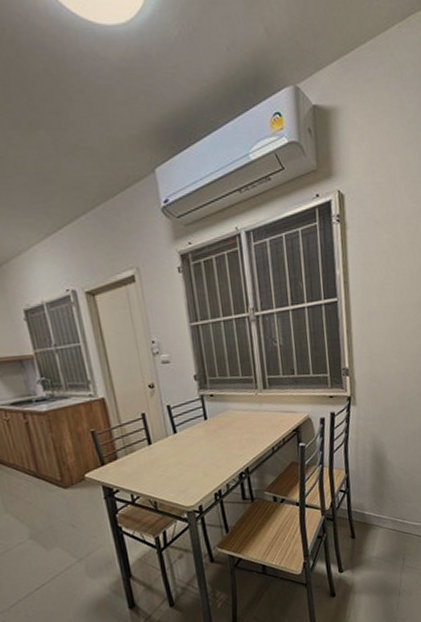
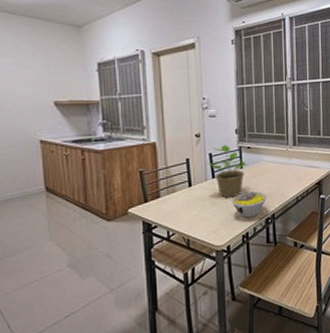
potted plant: none [166,394,213,454] -> present [207,145,248,197]
bowl: none [197,444,238,475] -> present [231,191,267,218]

